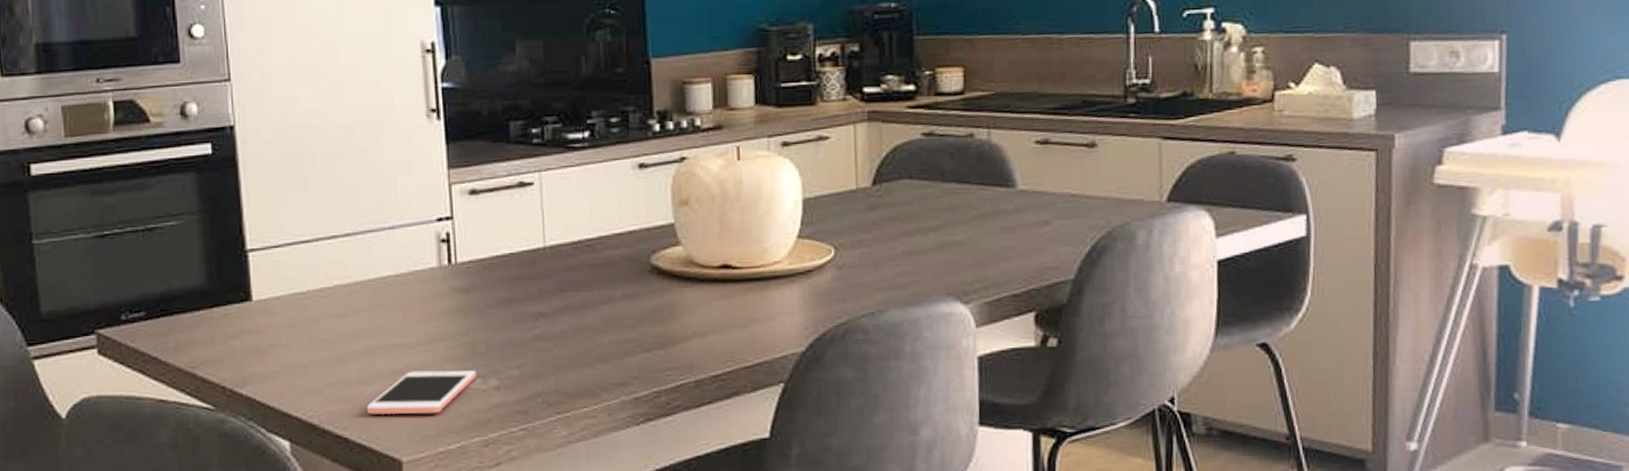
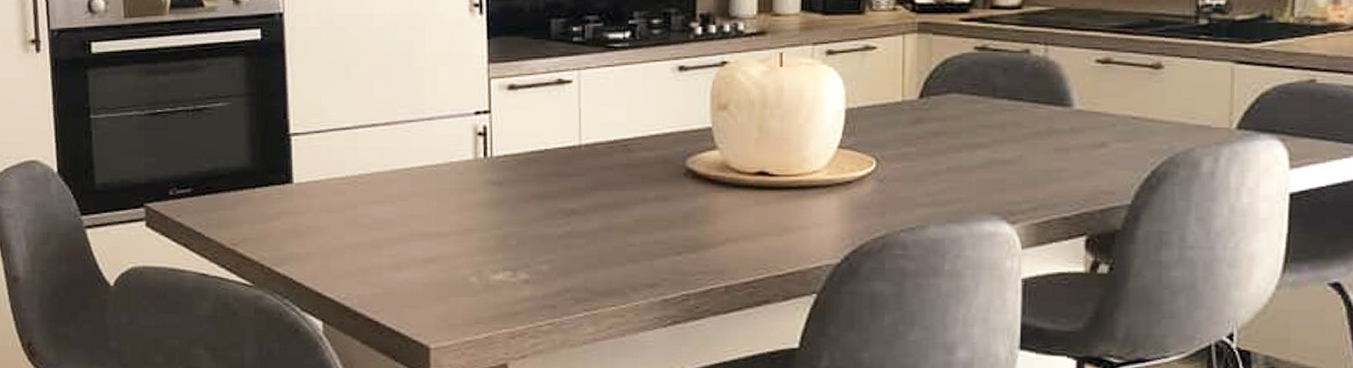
cell phone: present [366,370,476,415] -> none [397,260,506,303]

